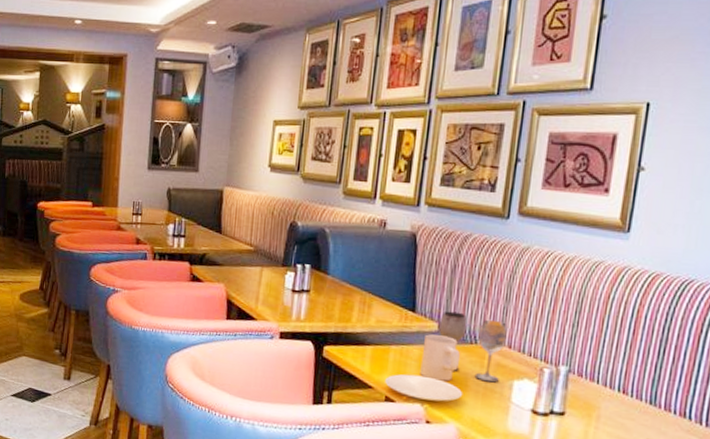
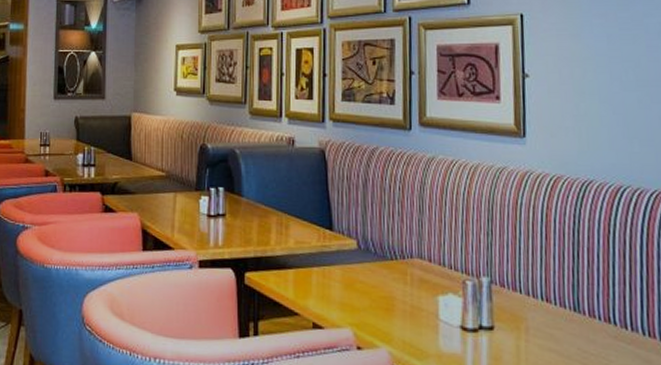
plate: present [385,374,463,402] -> none [311,297,391,325]
cup: present [420,334,461,381] -> none [344,253,383,302]
wineglass: present [439,311,508,383] -> none [358,227,427,300]

